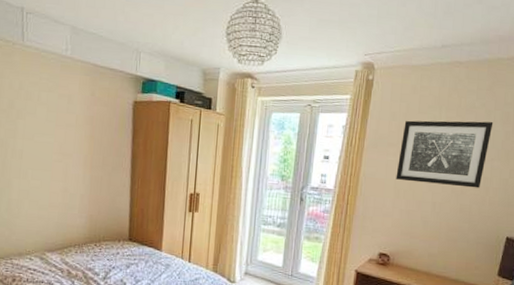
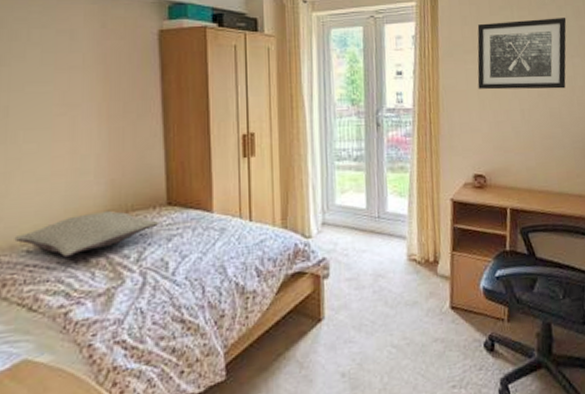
pillow: none [22,238,122,268] -> present [14,210,160,258]

